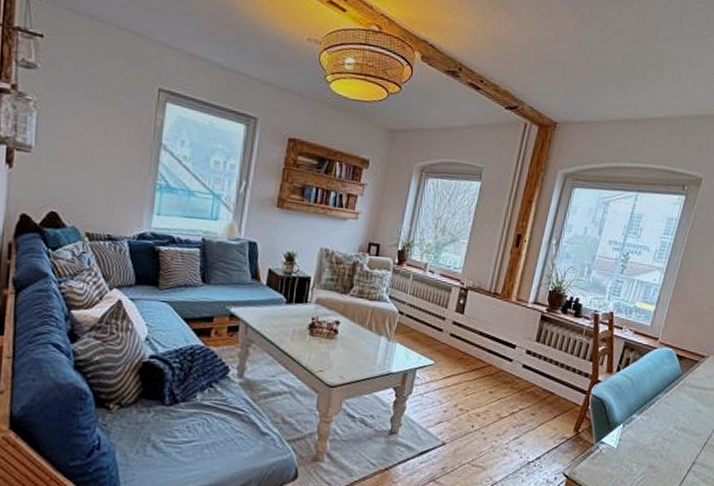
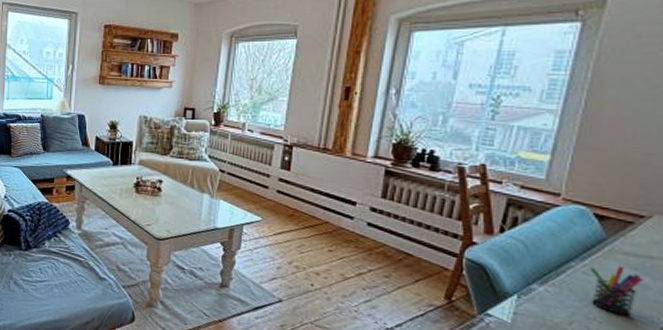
pen holder: none [668,396,699,436] -> present [588,266,643,317]

